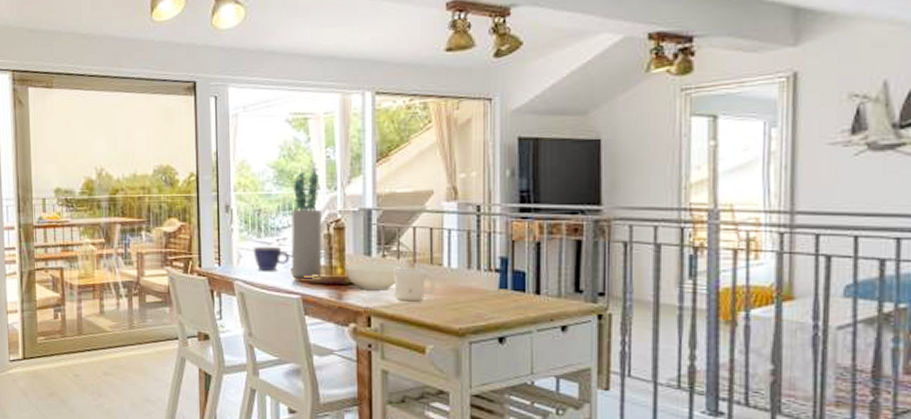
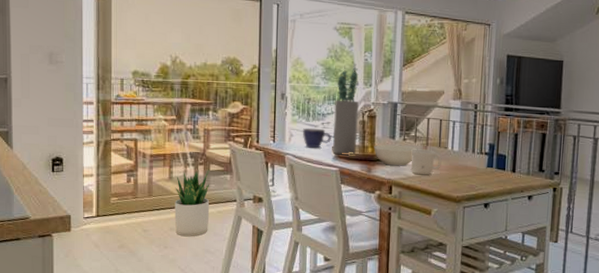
planter: none [107,301,148,383] -> present [174,169,210,237]

